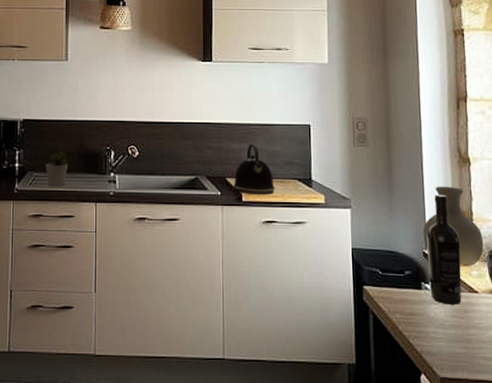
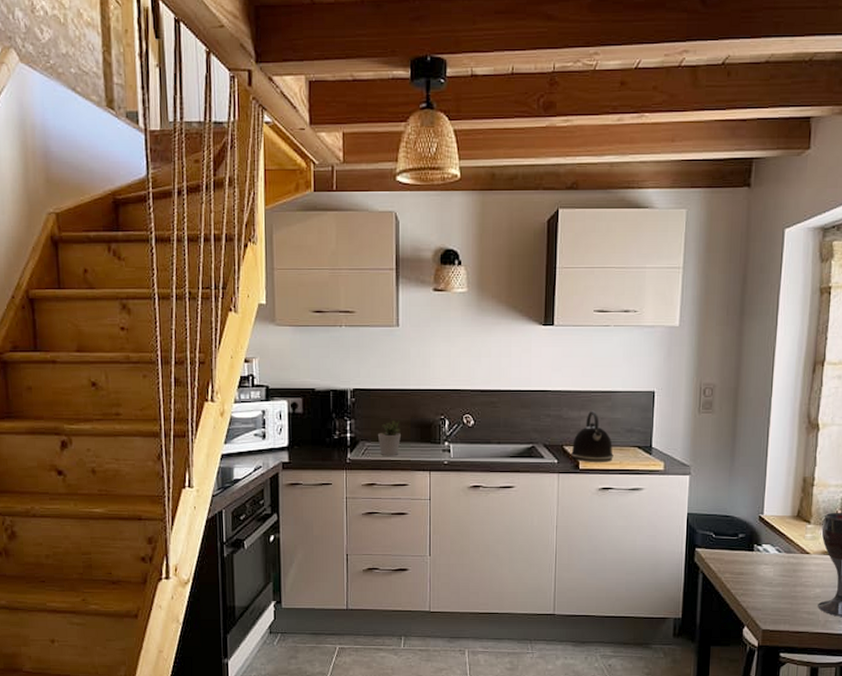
vase: present [423,186,484,266] -> none [761,452,822,529]
wine bottle: present [426,194,462,304] -> none [762,461,798,565]

